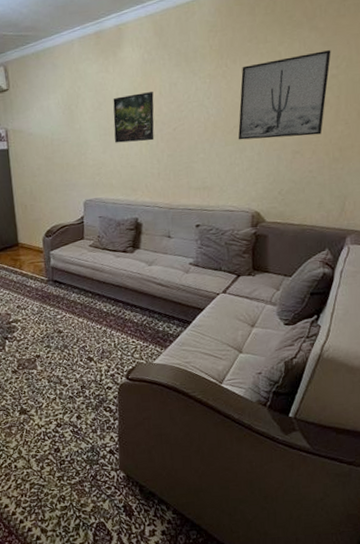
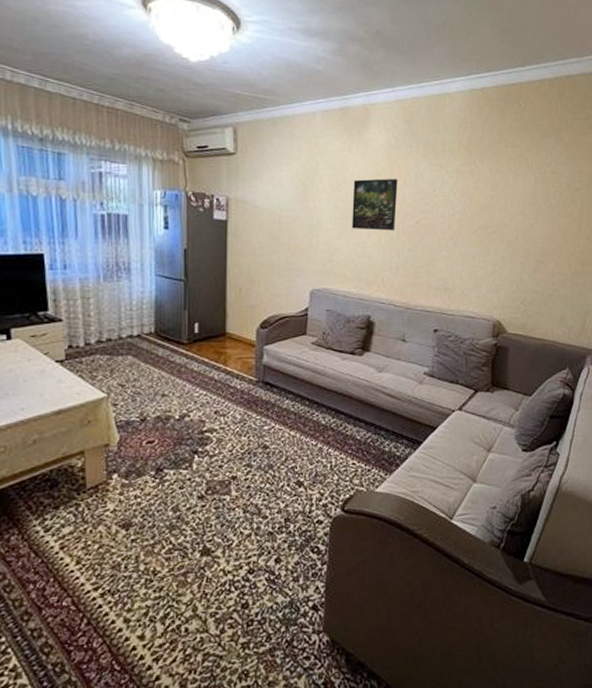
wall art: present [238,50,331,140] -> none [482,163,575,246]

